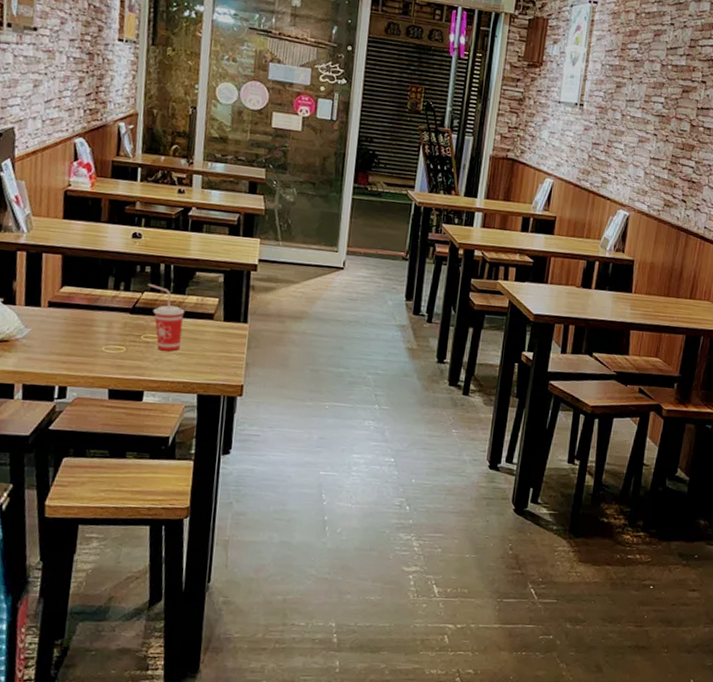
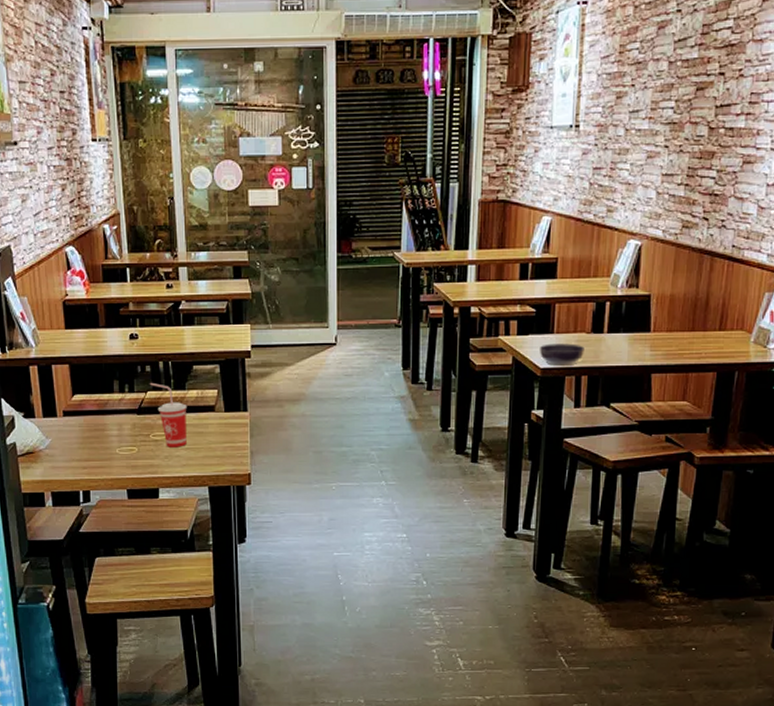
bowl: none [534,292,574,315] -> present [540,343,584,367]

